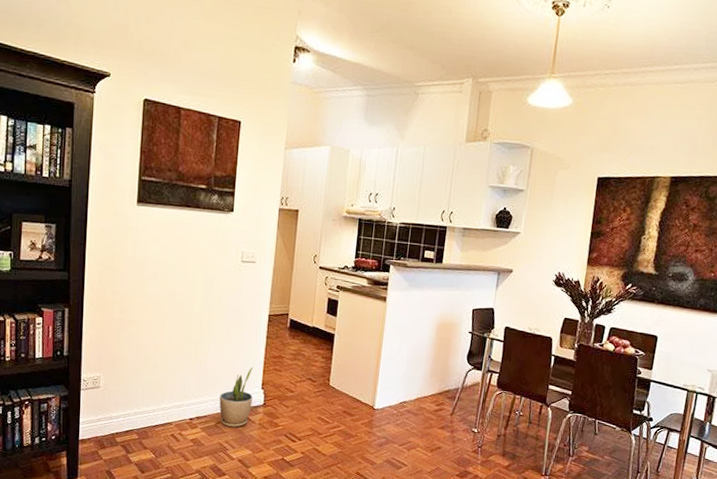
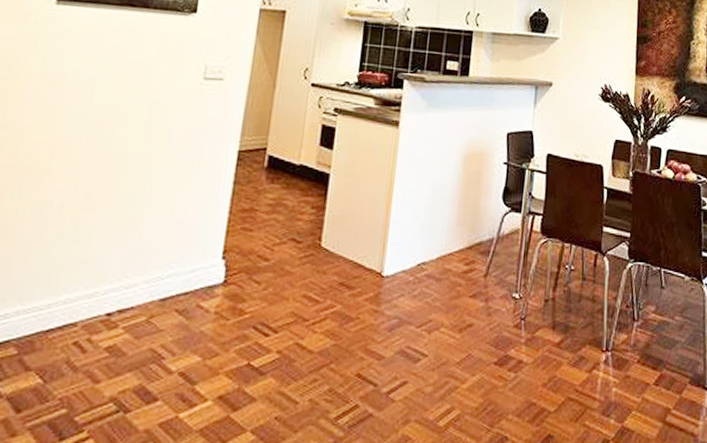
potted plant: present [219,367,254,427] -> none [155,227,212,321]

